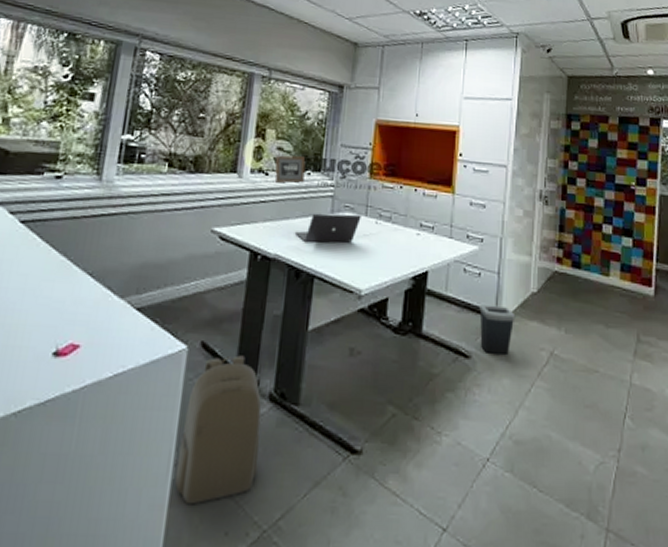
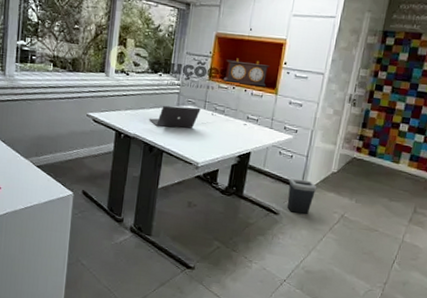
backpack: present [174,355,262,505] -> none [68,201,125,289]
picture frame: present [274,155,306,184] -> none [133,59,158,82]
clock: none [387,150,443,185] -> present [223,58,270,87]

